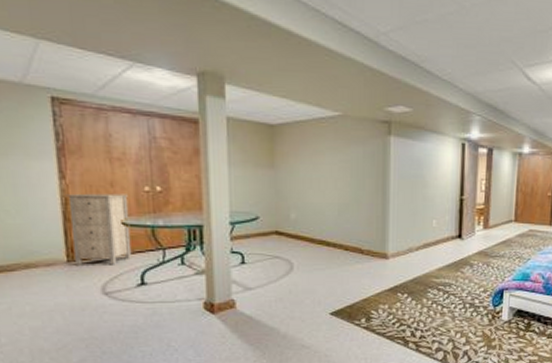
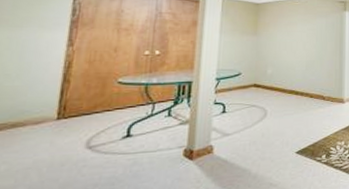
storage cabinet: present [66,193,132,265] -> none [64,57,129,122]

